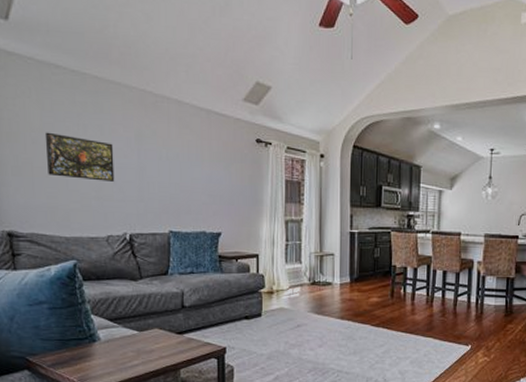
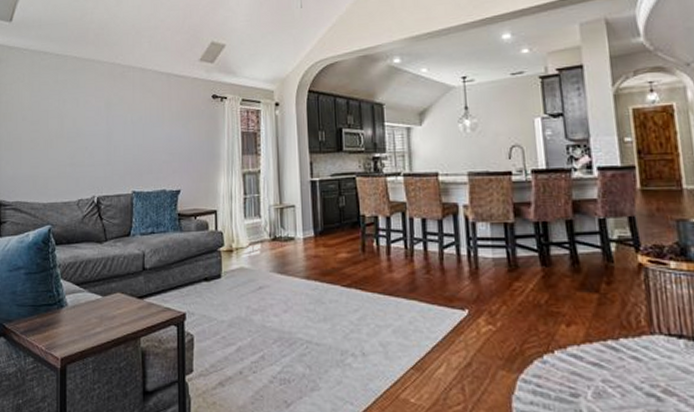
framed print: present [44,132,115,182] -> none [32,109,87,149]

